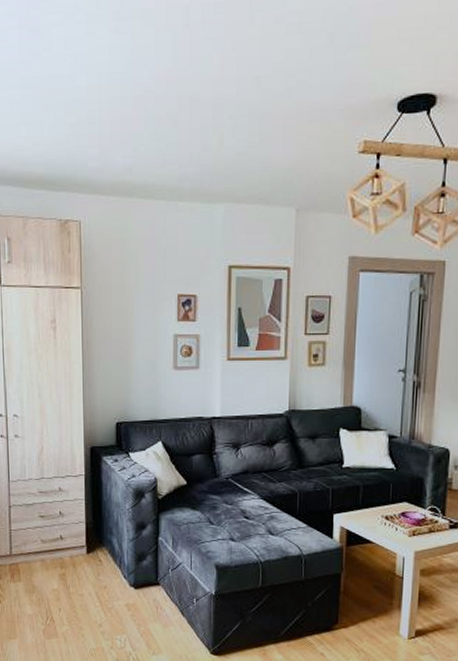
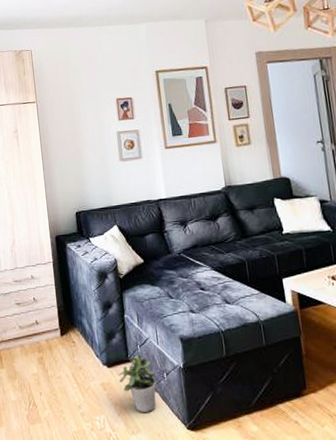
potted plant: none [145,578,185,636] -> present [118,354,157,413]

